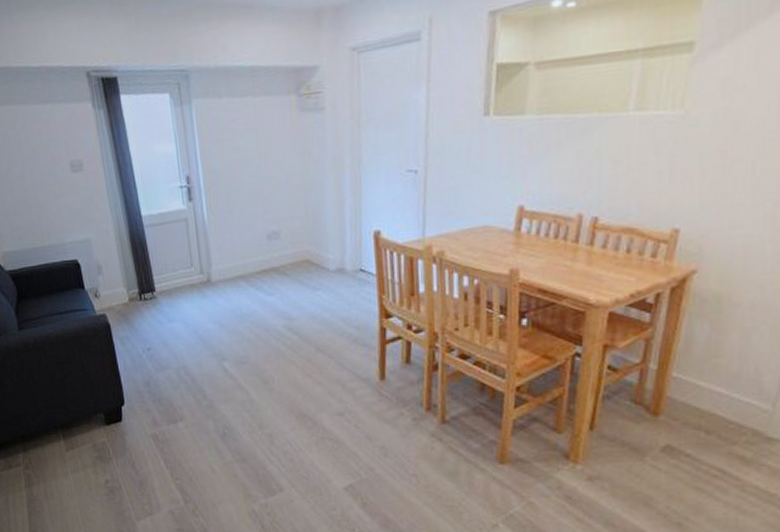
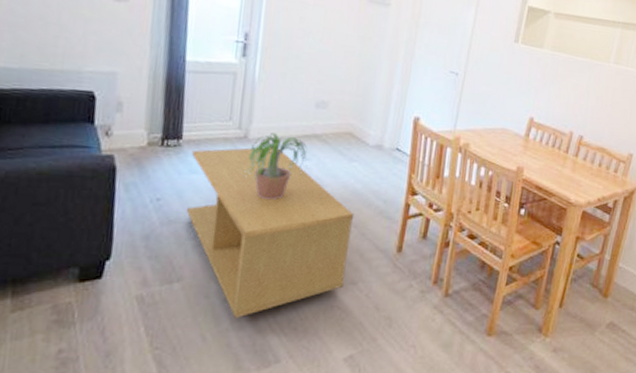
coffee table: none [166,287,331,452] -> present [187,147,355,318]
potted plant: none [215,273,272,340] -> present [244,133,308,201]

